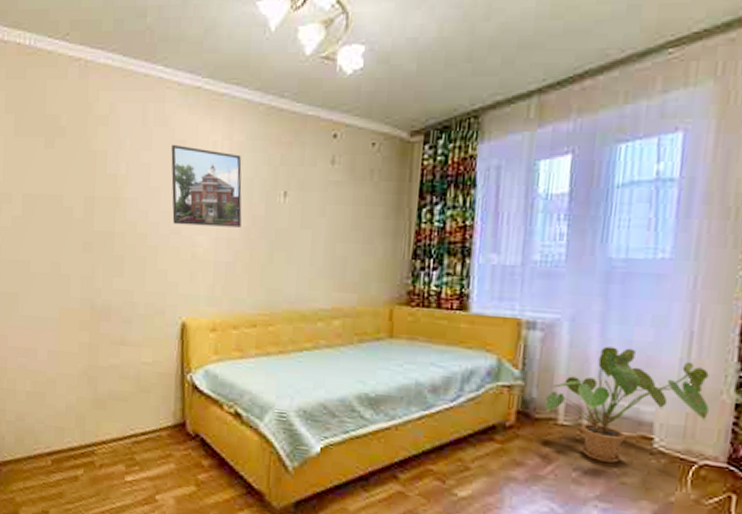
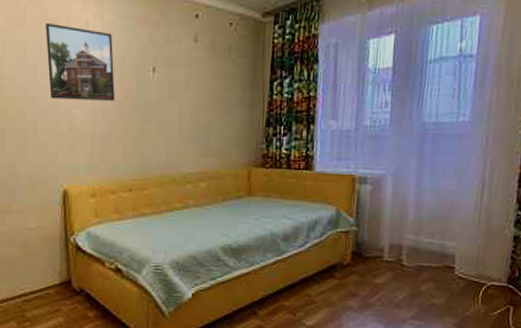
house plant: present [544,346,709,464] -> none [373,195,496,290]

